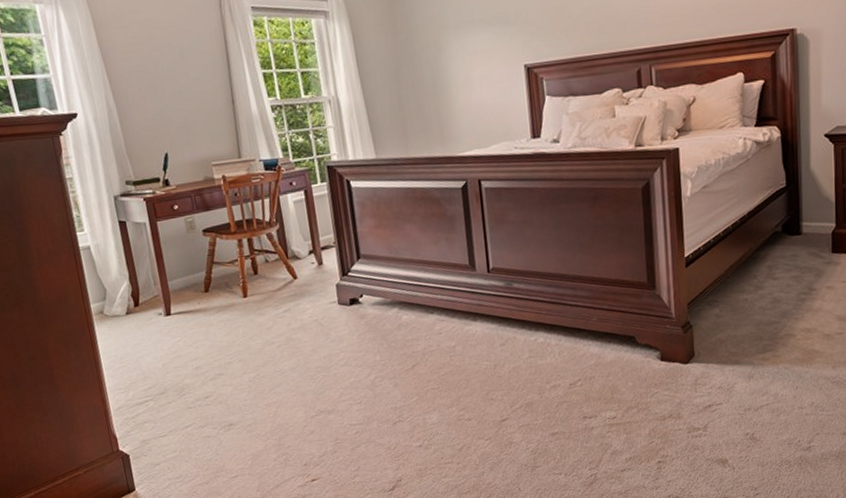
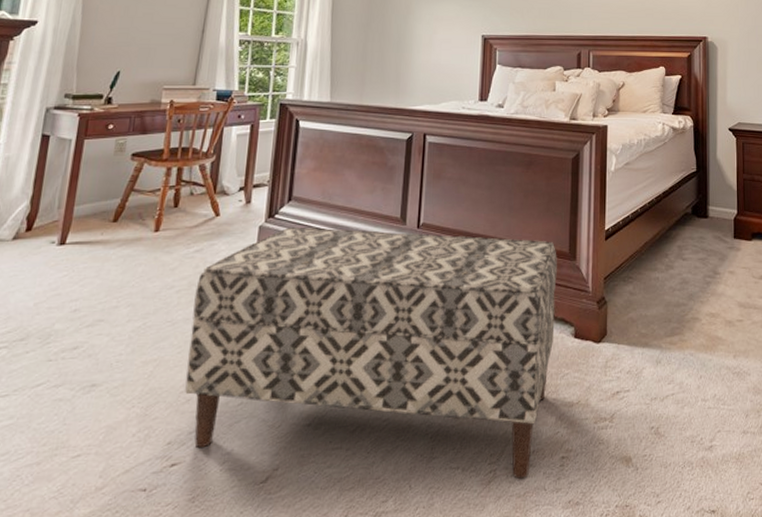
bench: none [293,273,640,480] -> present [185,226,557,479]

